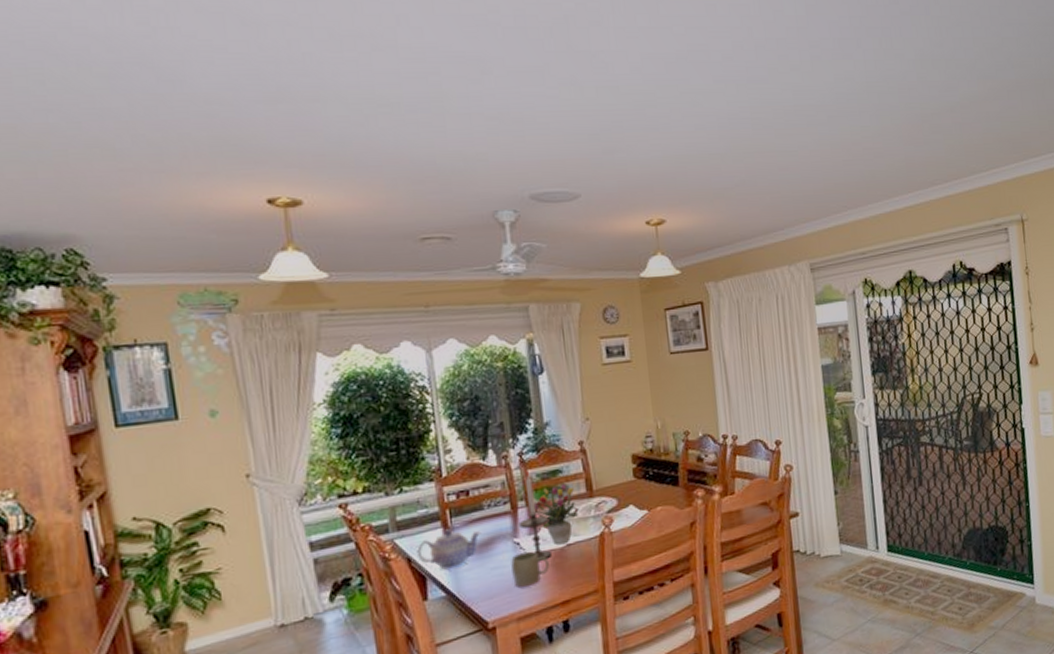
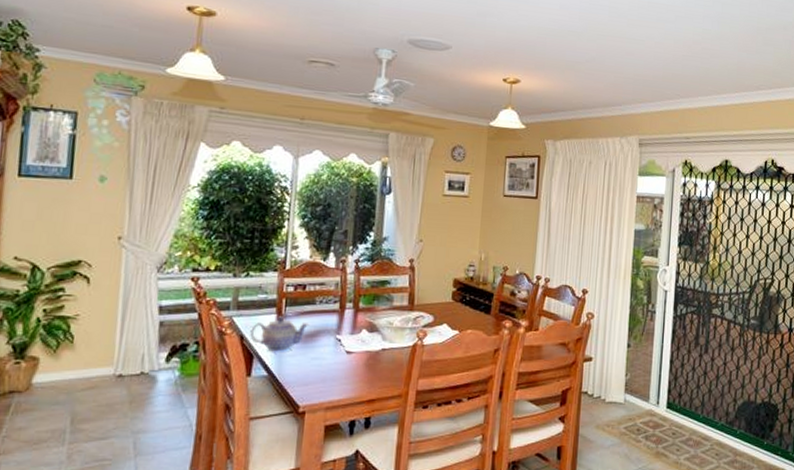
mug: present [511,551,549,587] -> none [329,348,363,380]
candlestick: present [519,469,551,560] -> none [343,275,371,359]
flower arrangement: present [533,484,580,546] -> none [359,294,400,349]

